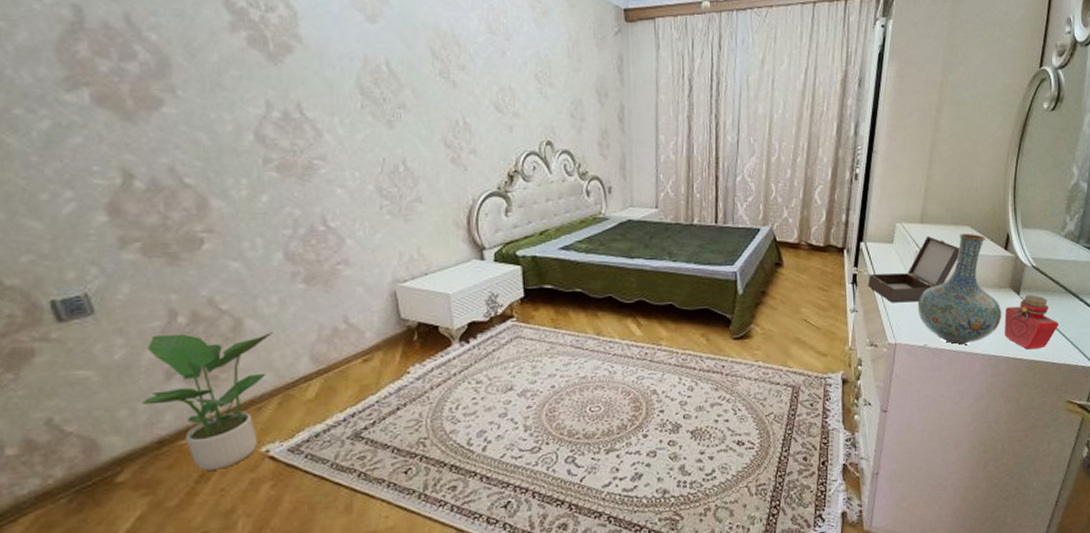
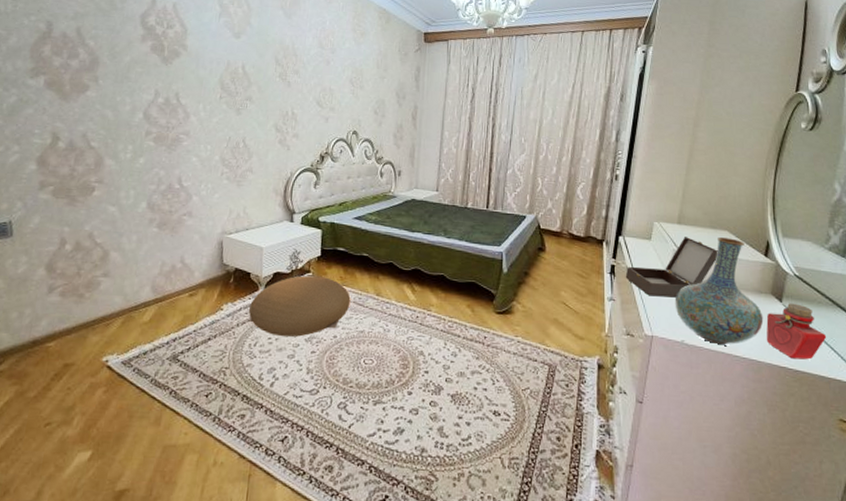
potted plant: present [142,332,273,471] -> none [28,257,128,371]
pouf: none [443,321,567,394] -> present [249,275,351,337]

